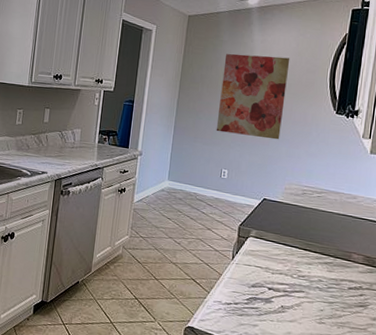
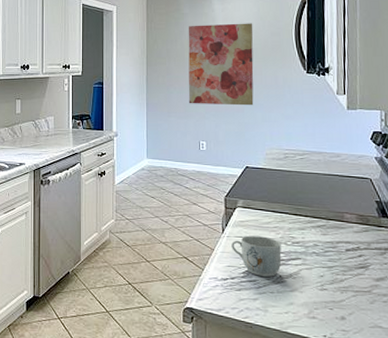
mug: none [239,264,287,306] -> present [231,235,282,277]

